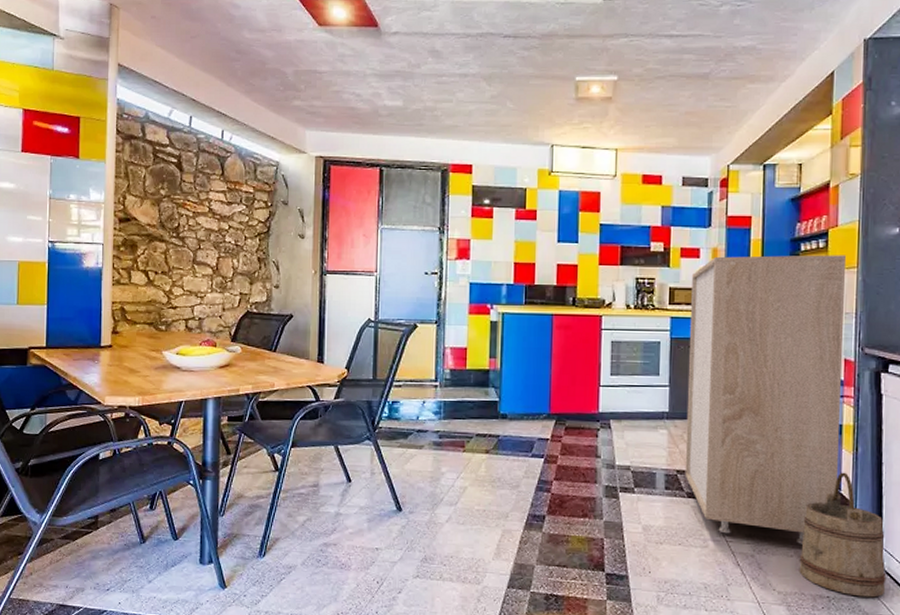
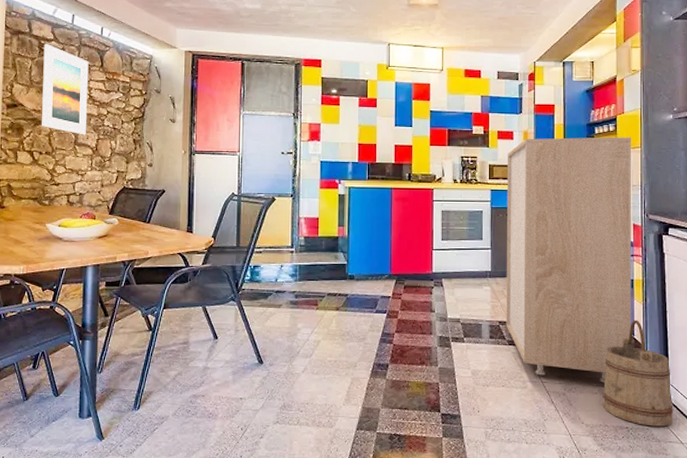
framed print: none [157,150,208,253] -> present [42,44,89,135]

